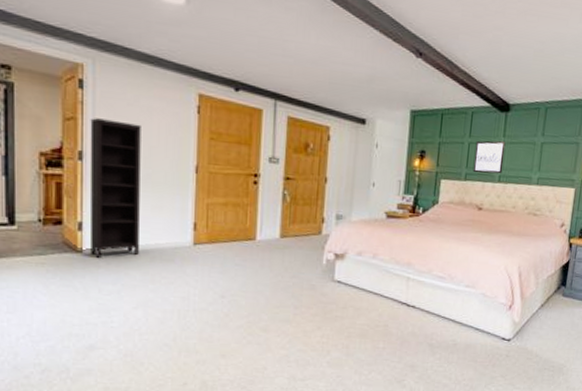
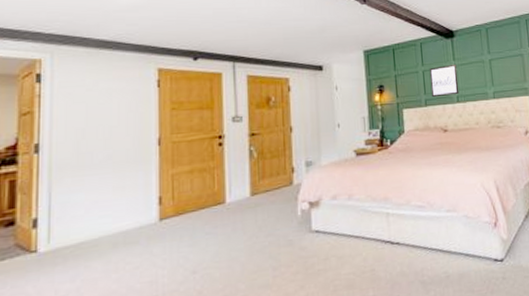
bookcase: present [90,118,141,258] -> none [46,107,101,255]

